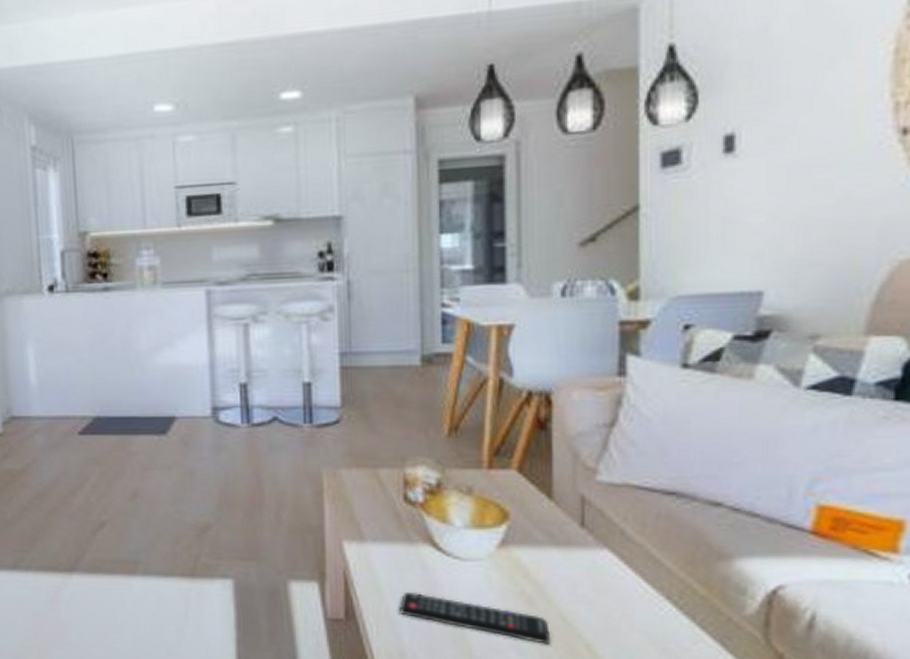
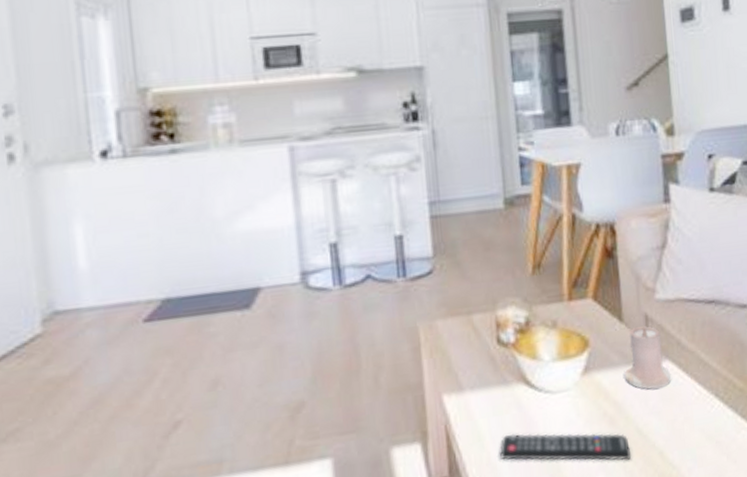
candle: none [551,508,610,578] -> present [625,326,672,390]

